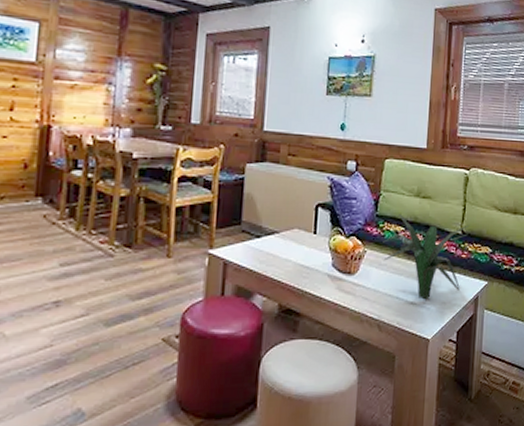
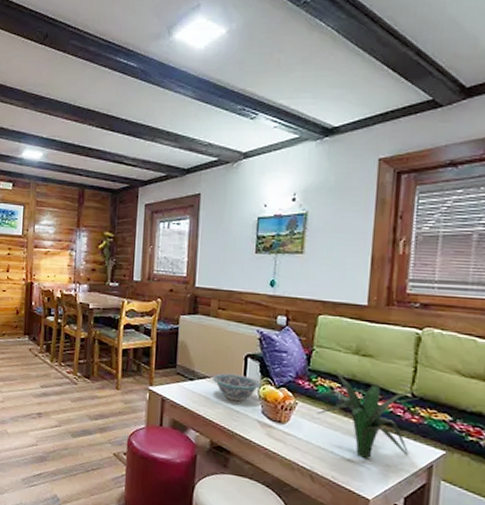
bowl: none [281,226,332,257] -> present [212,373,261,402]

